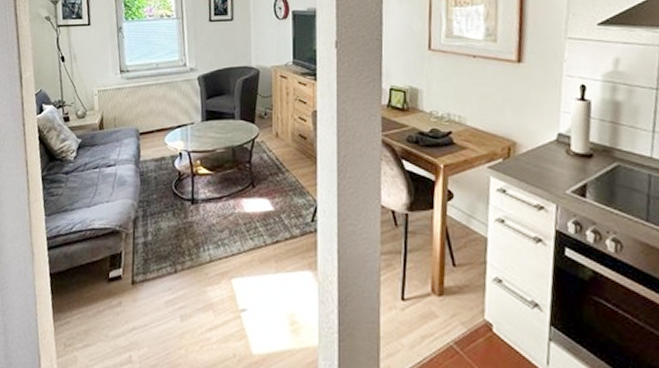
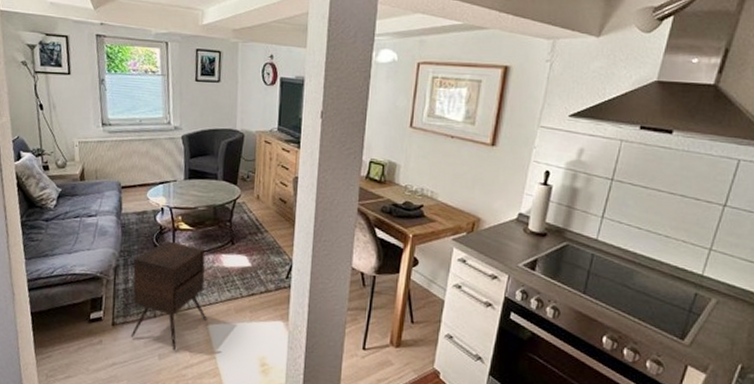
side table: none [151,187,230,311] -> present [130,241,207,351]

